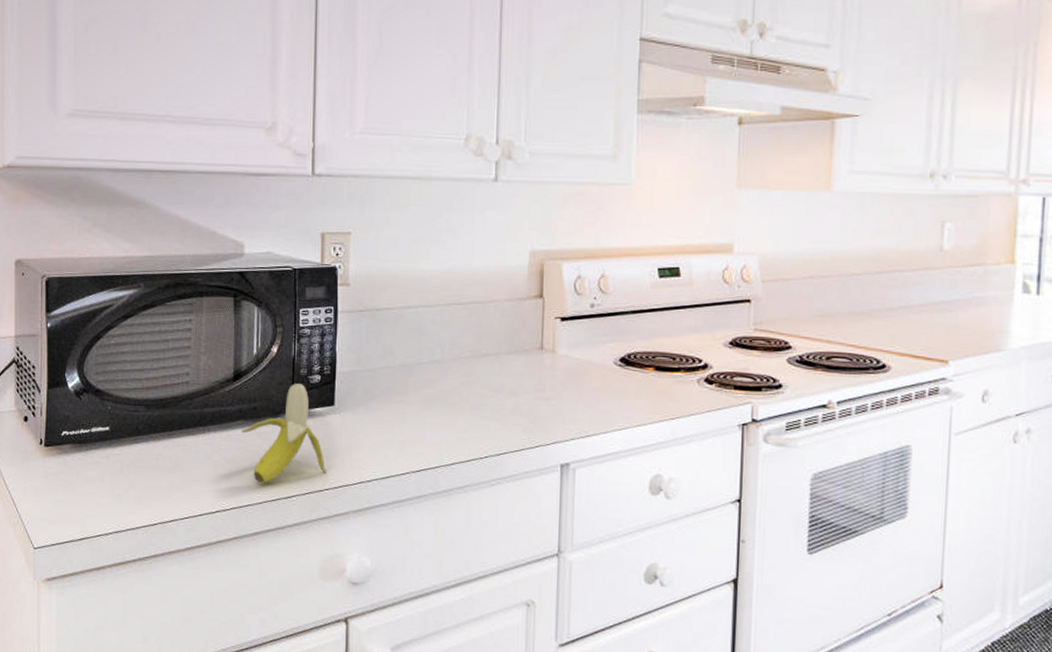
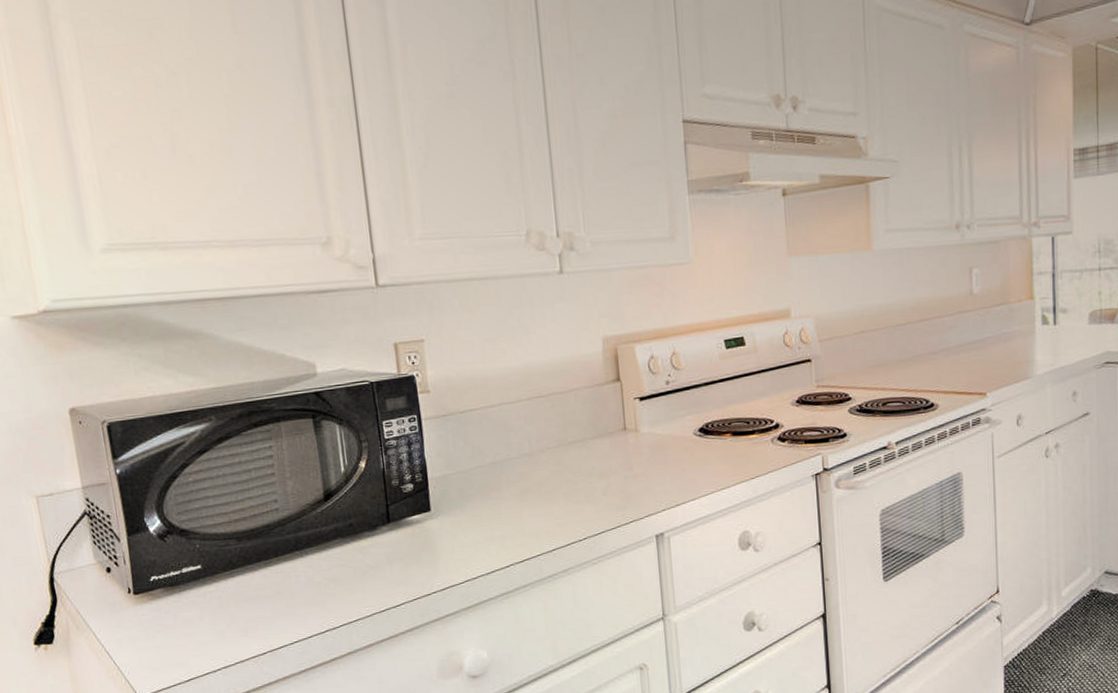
banana: present [241,383,326,484] -> none [340,494,432,597]

